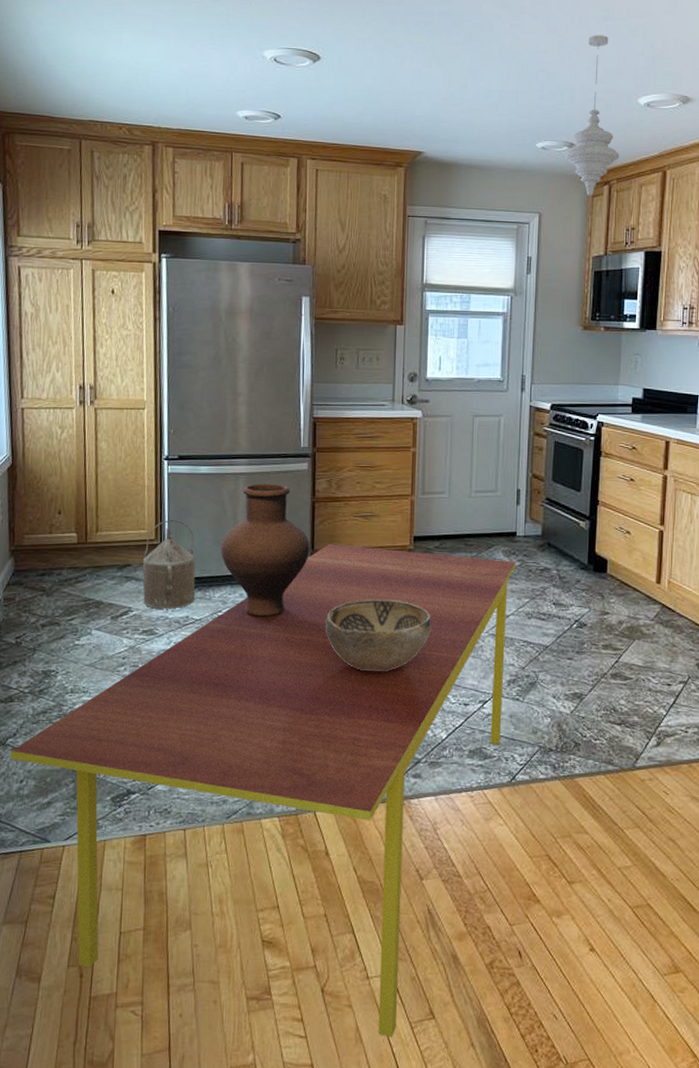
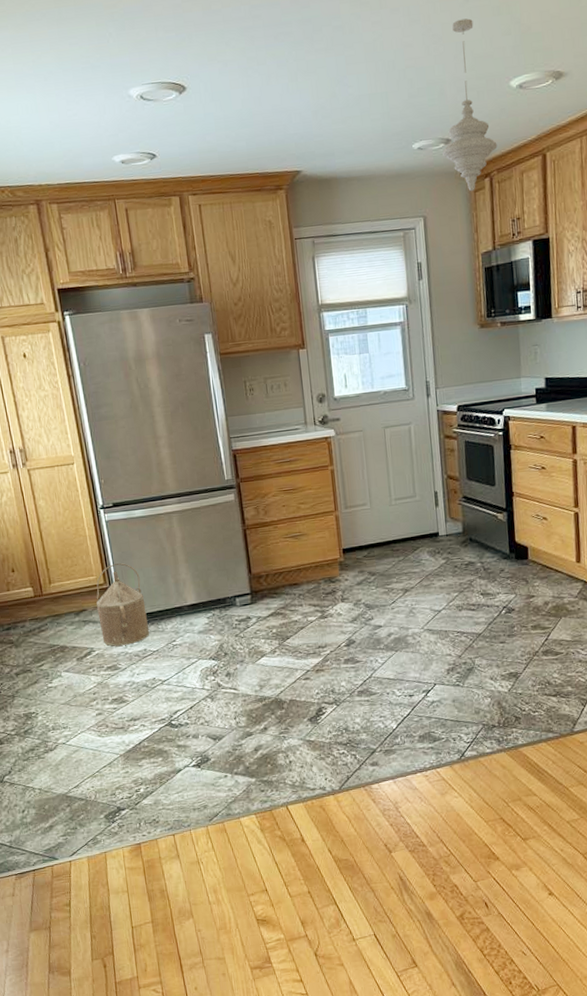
dining table: present [10,543,516,1038] -> none [9,559,447,987]
vase: present [220,483,310,617] -> none [165,517,248,641]
decorative bowl: present [324,599,432,672] -> none [271,609,371,678]

